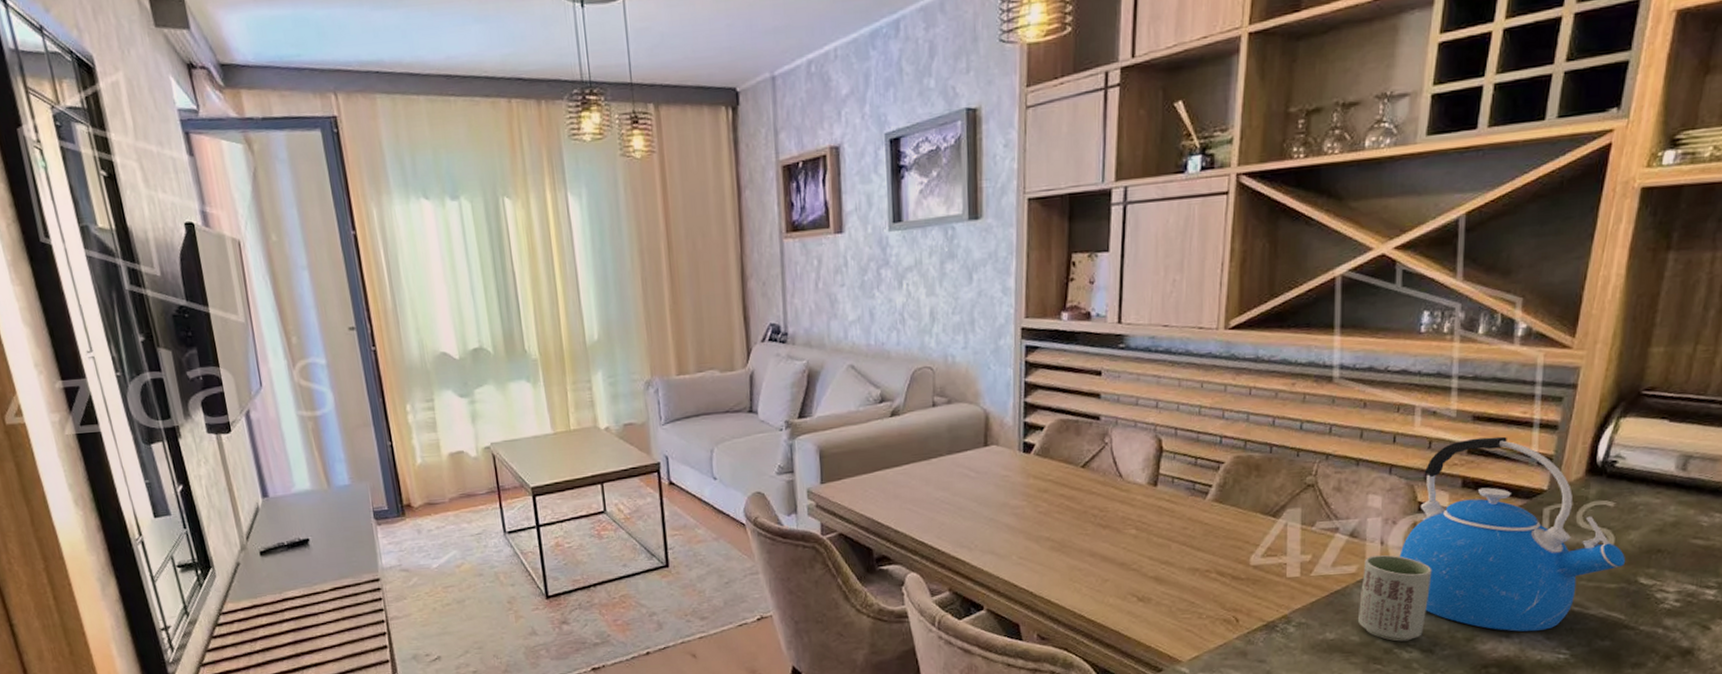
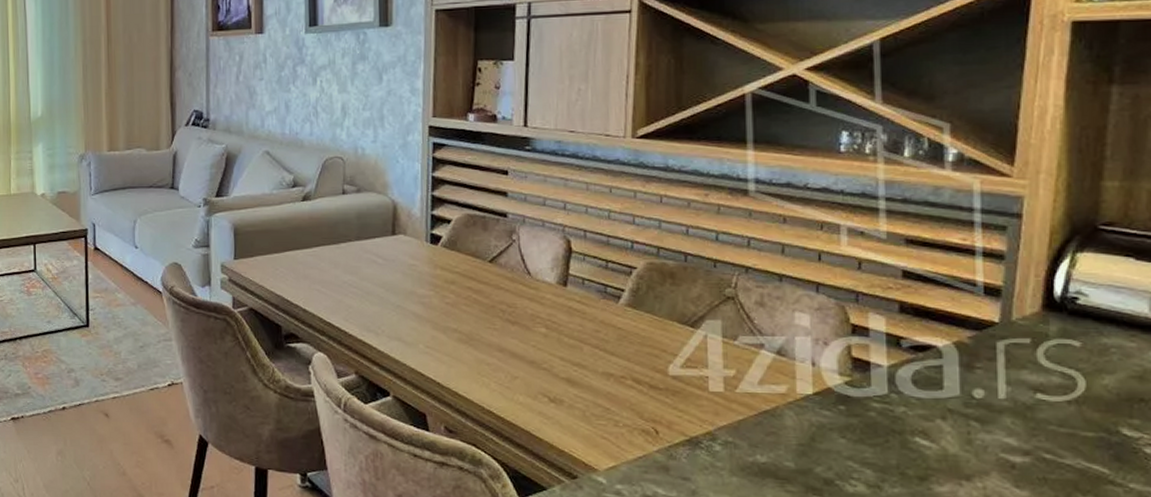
cup: present [1358,555,1432,642] -> none [792,377,873,473]
kettle: present [1399,436,1625,632] -> none [834,262,1101,477]

